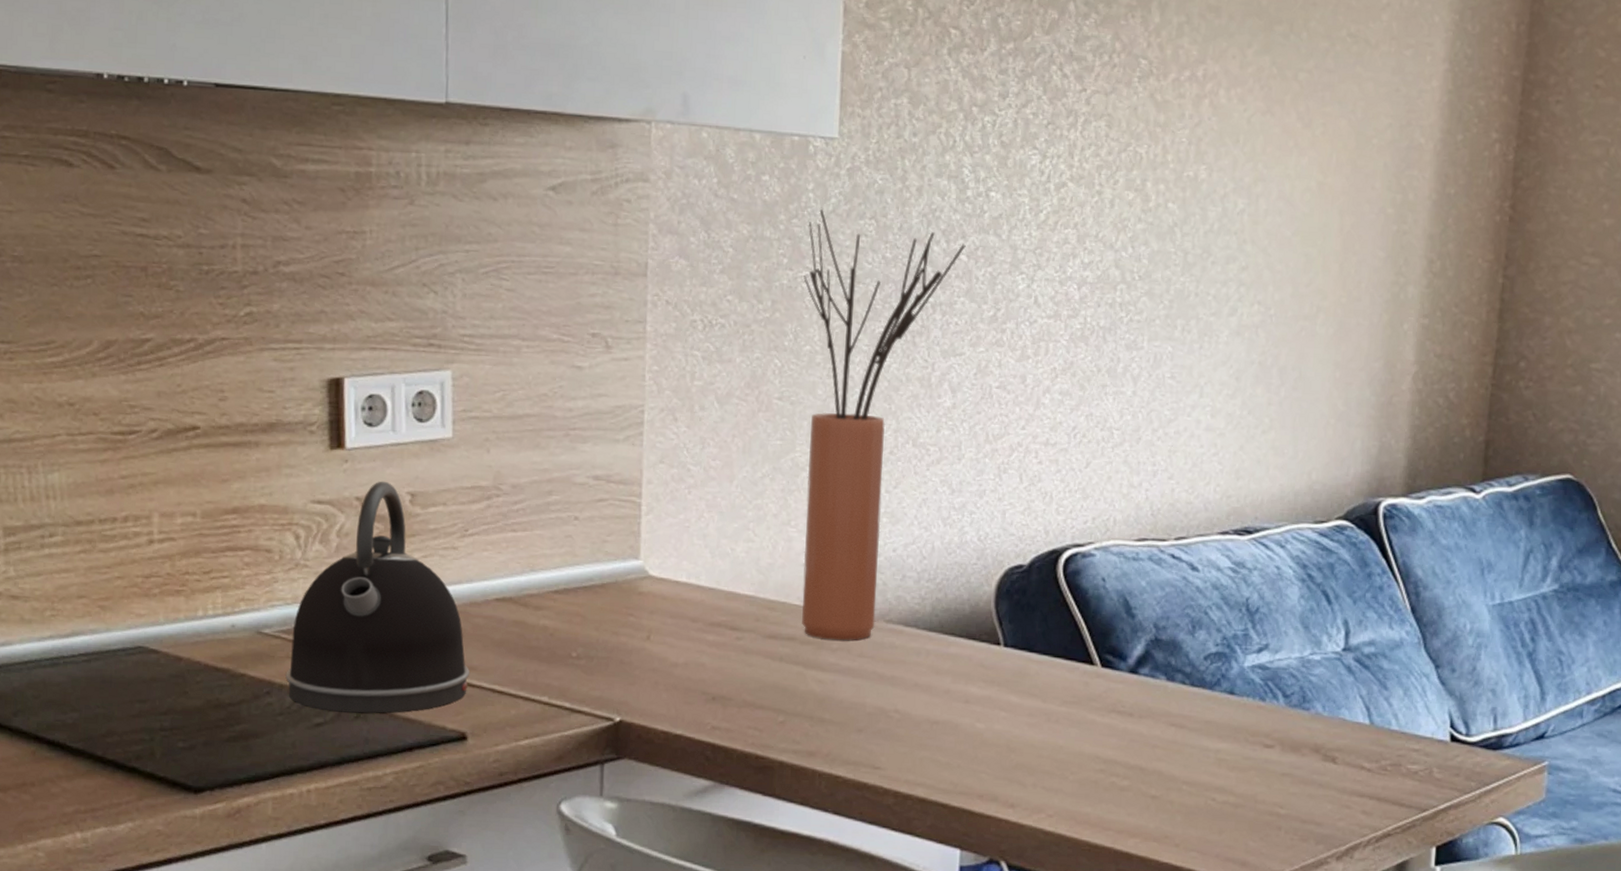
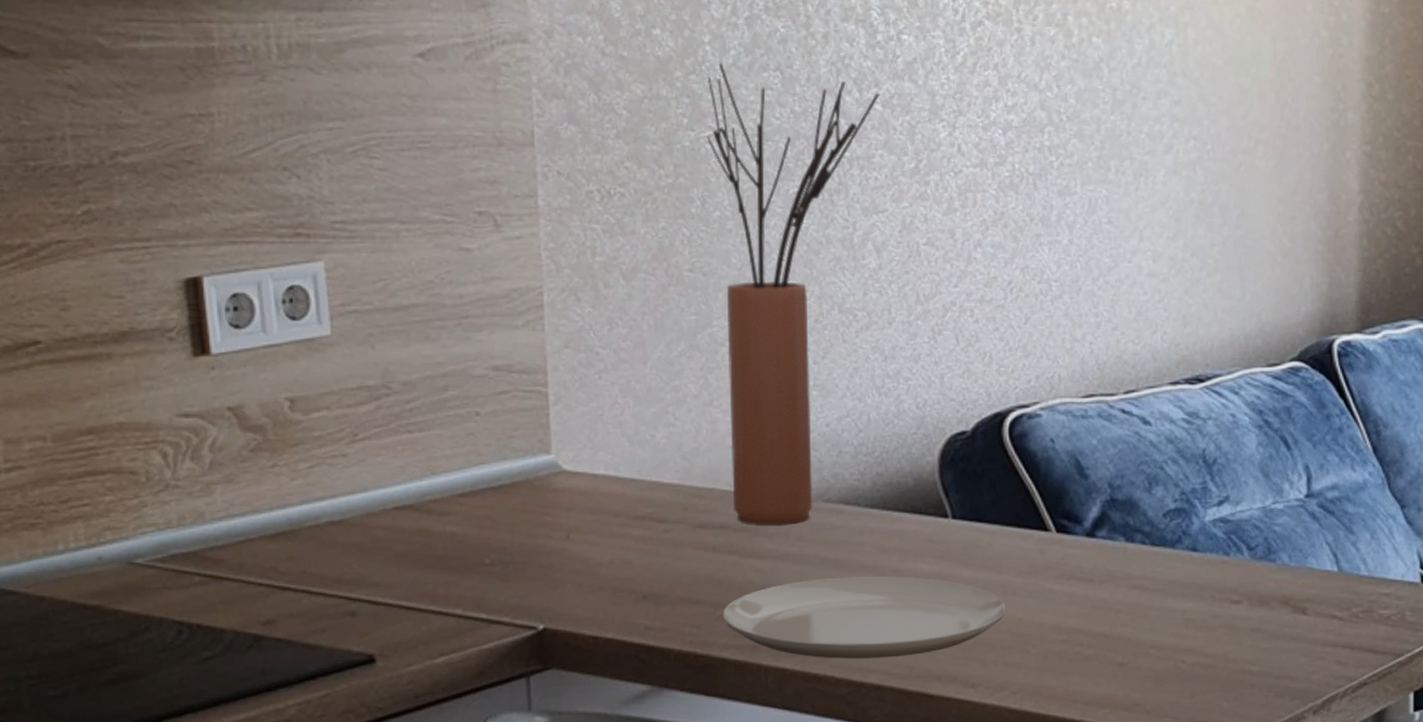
kettle: present [285,481,471,714] -> none [165,387,374,643]
plate: none [784,693,1049,773] -> present [723,576,1006,659]

